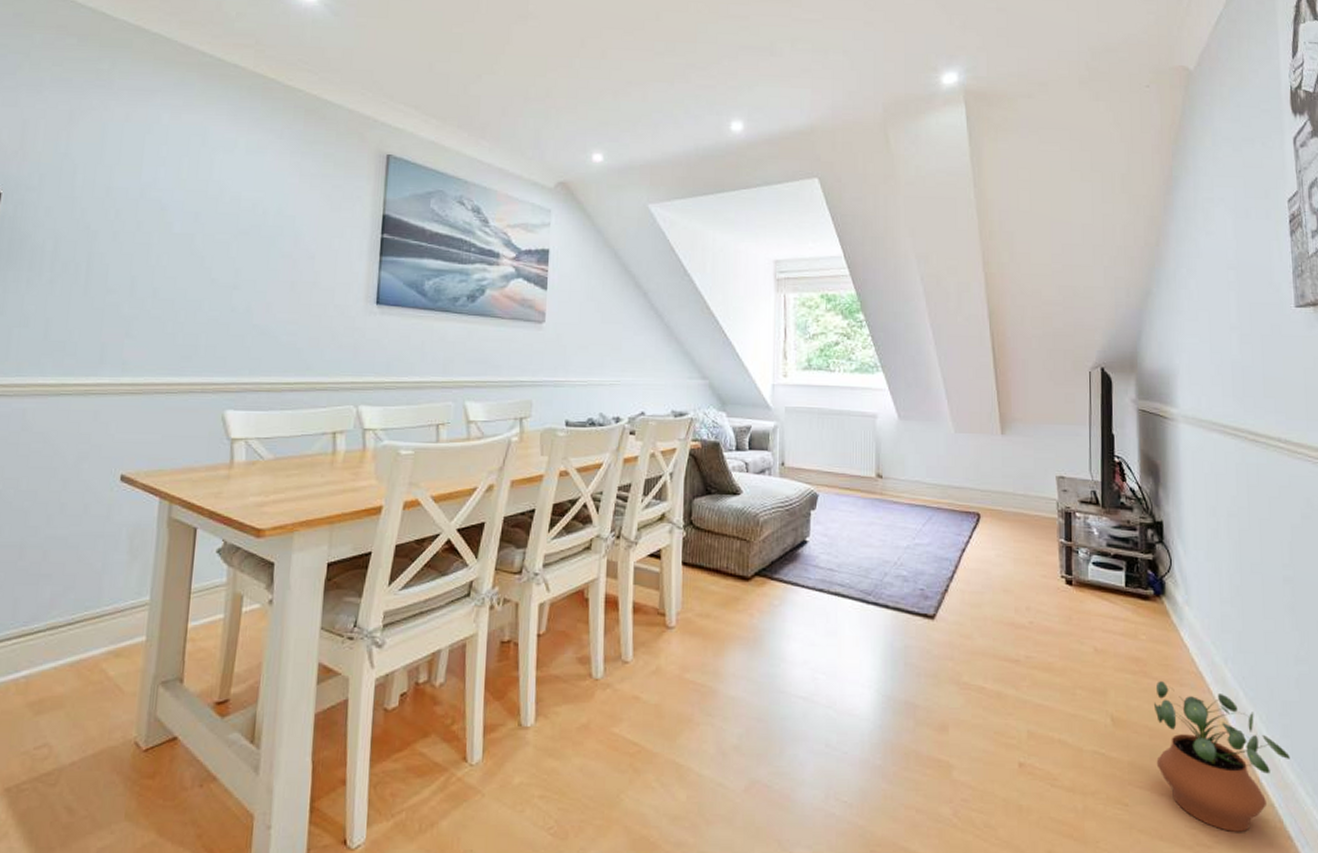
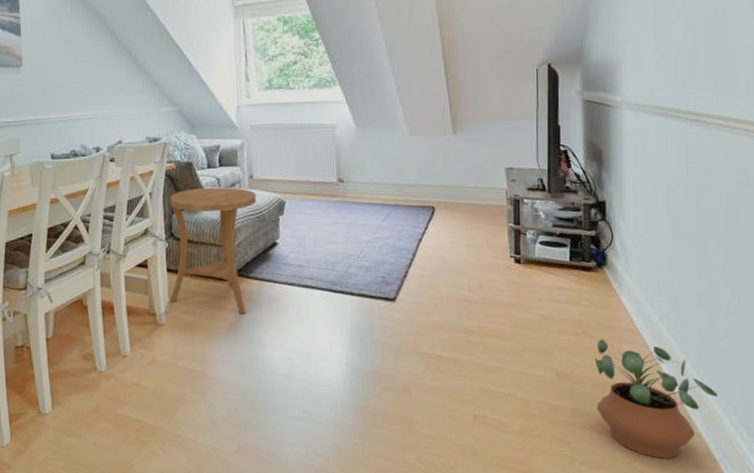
side table: none [683,472,788,622] -> present [170,187,257,315]

